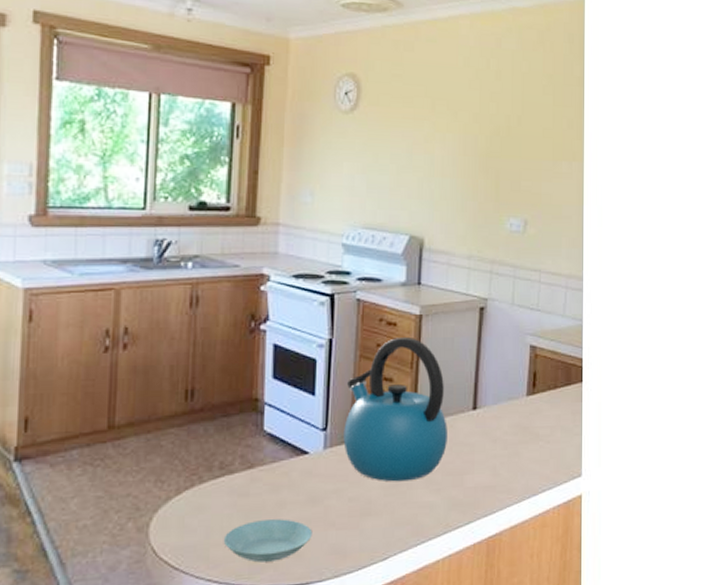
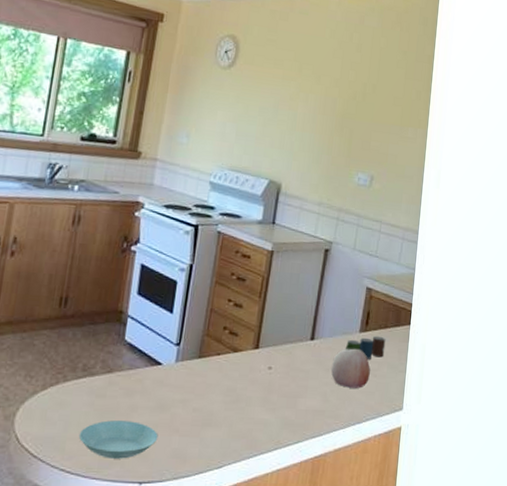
kettle: present [343,336,447,482] -> none [193,268,288,399]
apple: none [498,414,542,458] -> present [331,348,370,388]
cup: none [513,398,557,425] -> present [346,335,386,360]

